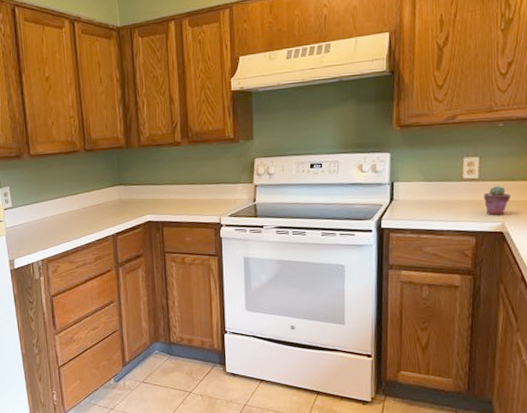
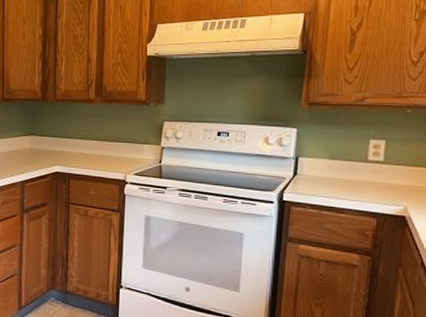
potted succulent: present [484,186,510,216] -> none [388,170,415,200]

